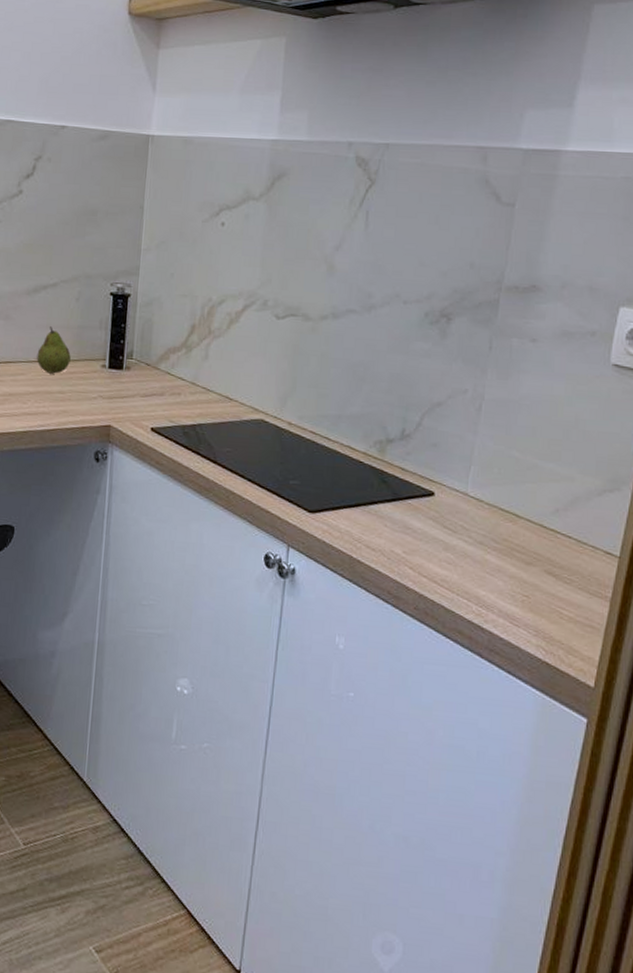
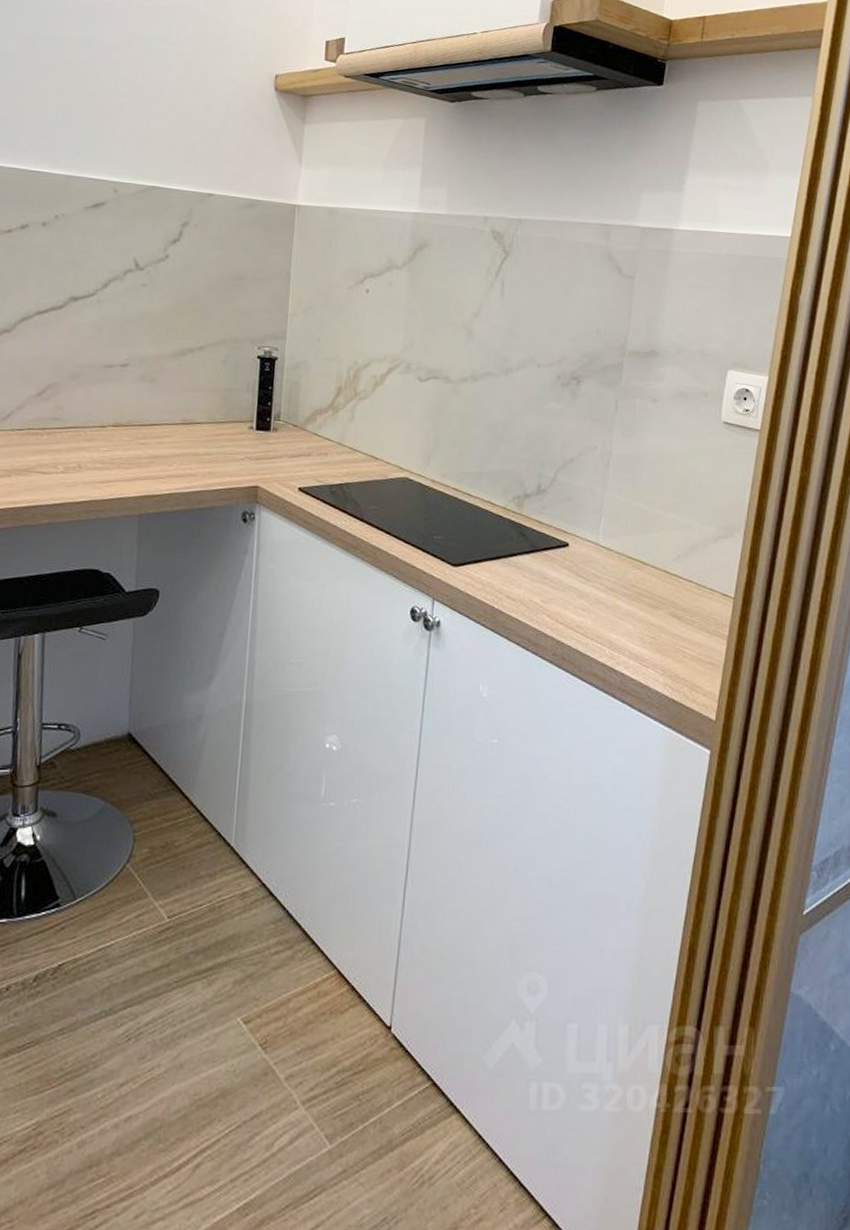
fruit: present [36,326,71,374] -> none [183,389,218,436]

